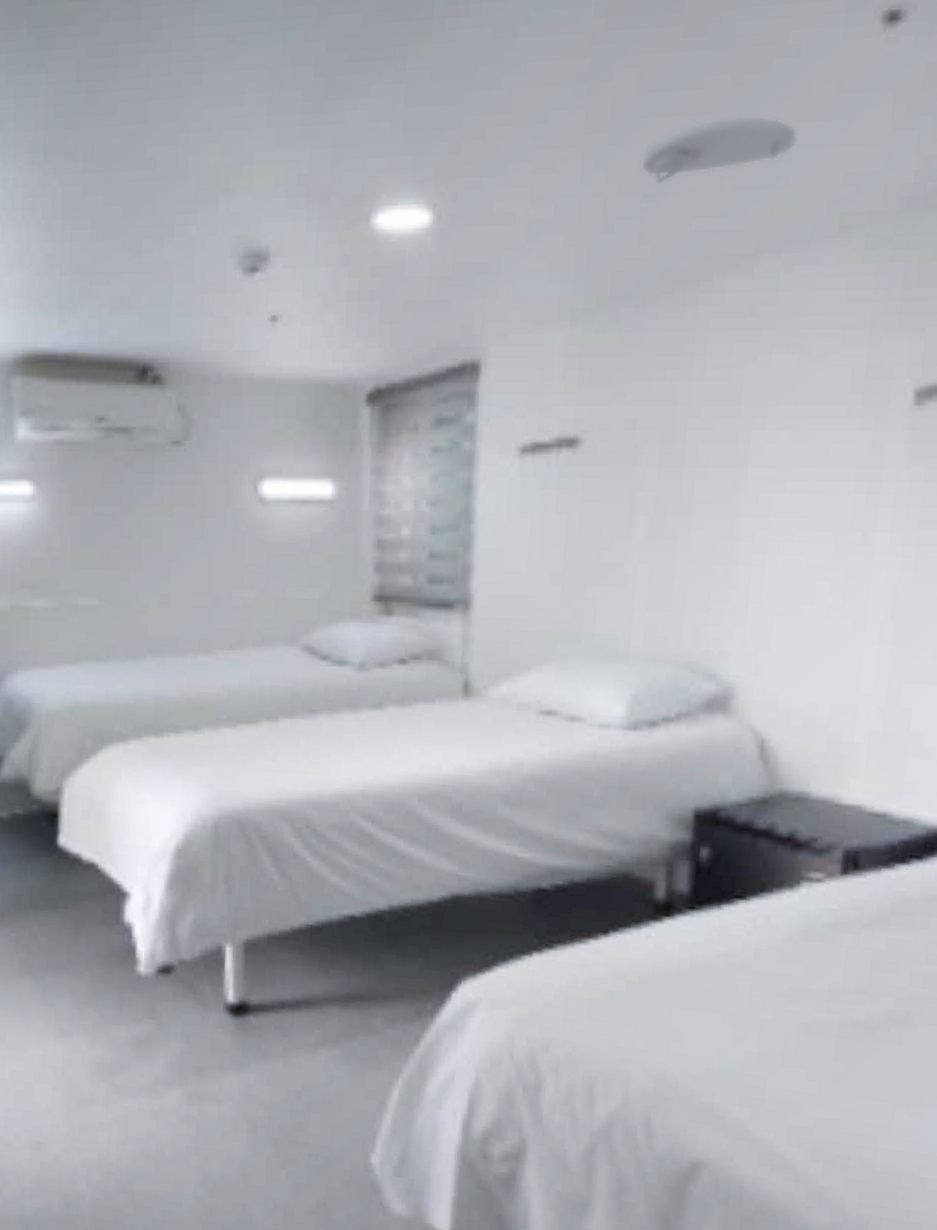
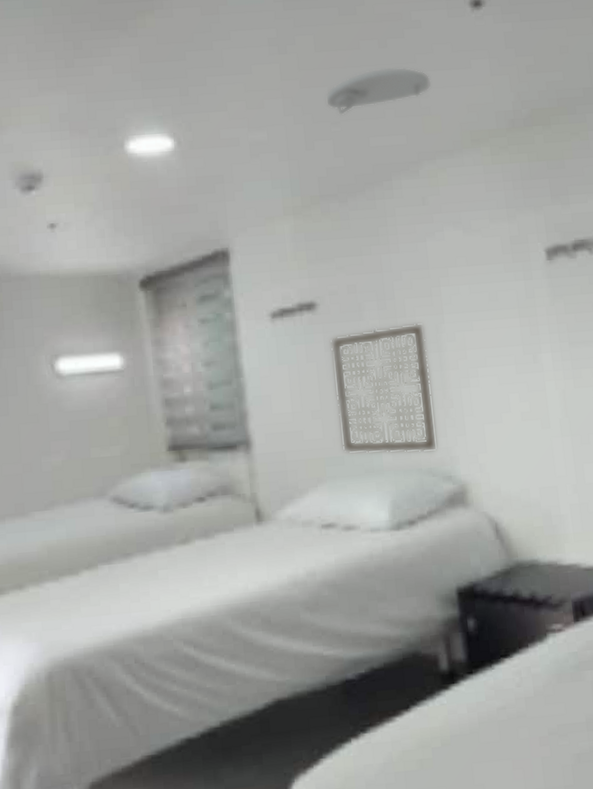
wall art: none [581,475,719,642] -> present [329,322,439,455]

